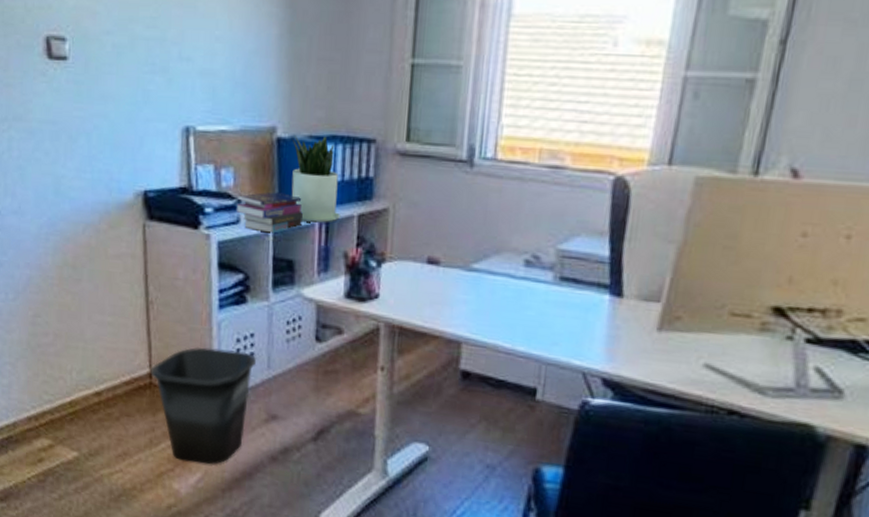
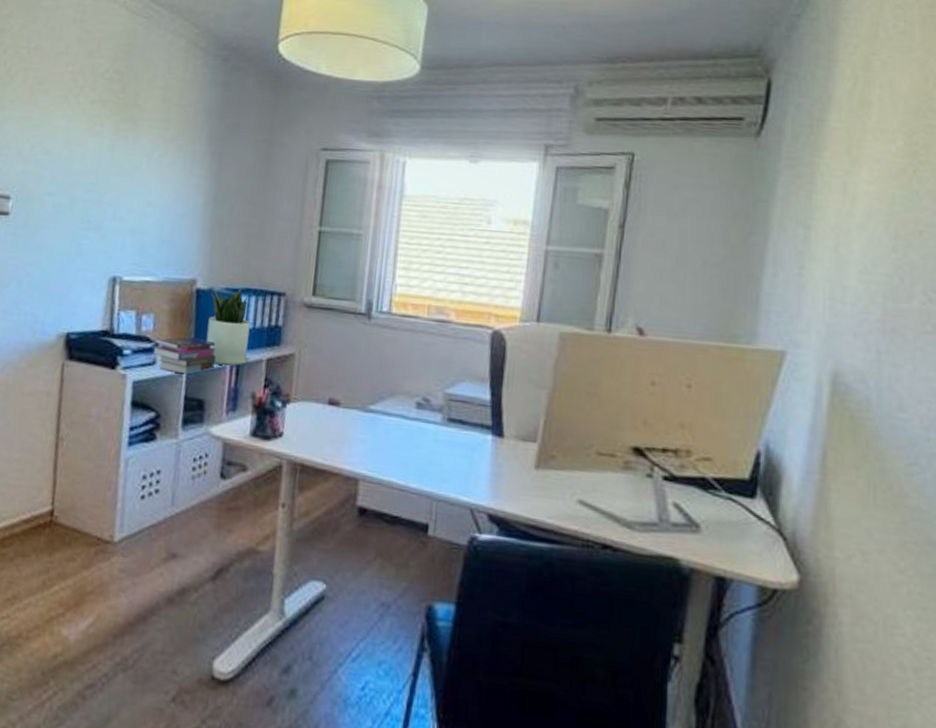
waste bin: present [150,346,257,464] -> none [52,483,162,608]

